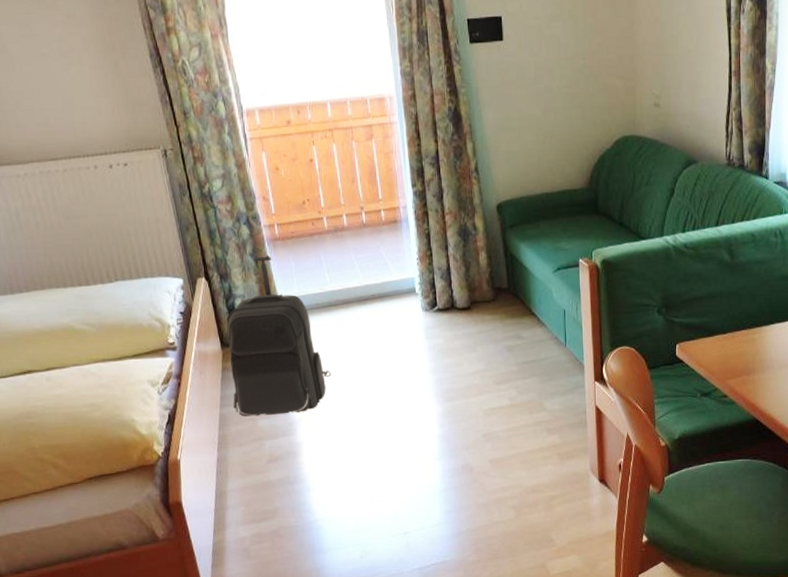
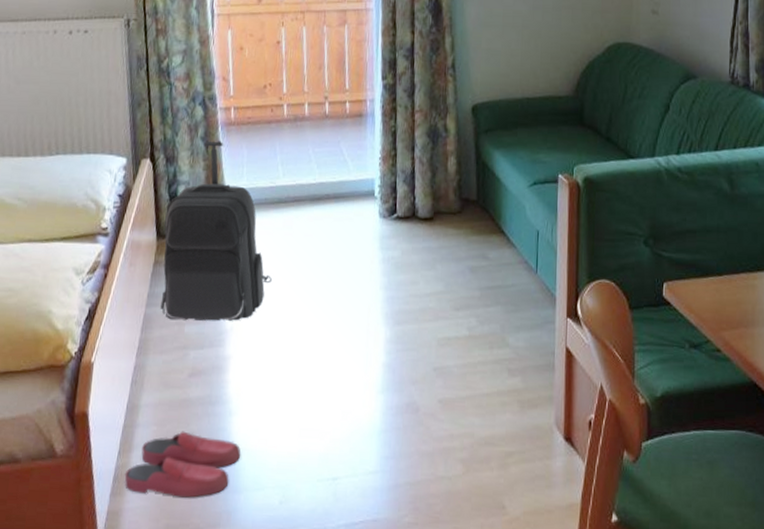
slippers: none [222,508,322,563] -> present [124,431,241,498]

